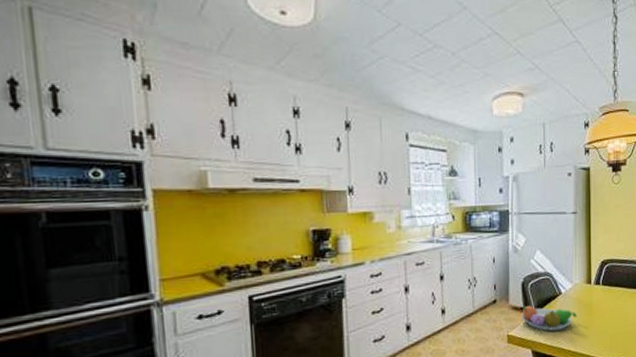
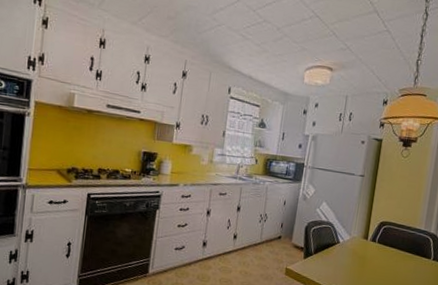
fruit bowl: present [521,305,577,331] -> none [300,246,351,274]

